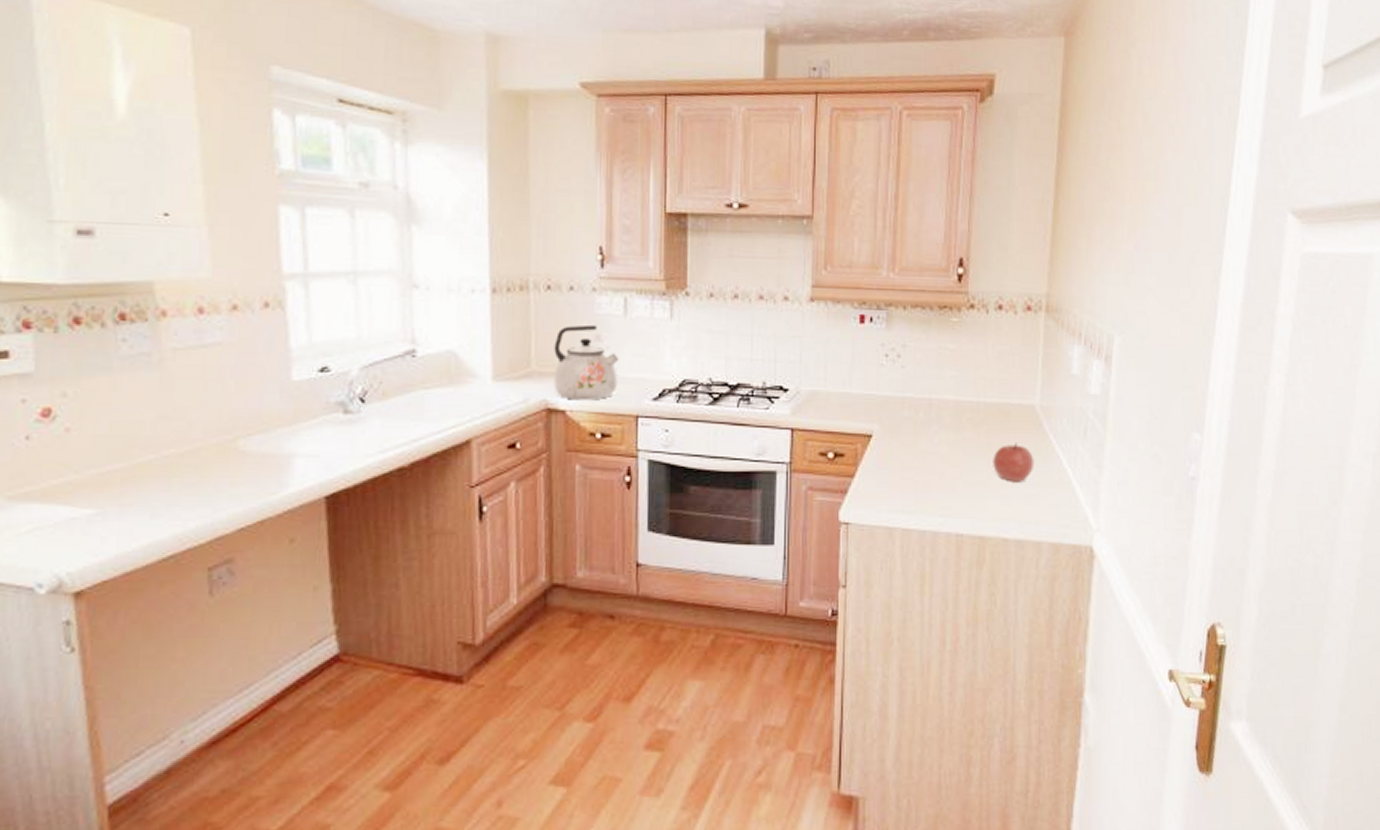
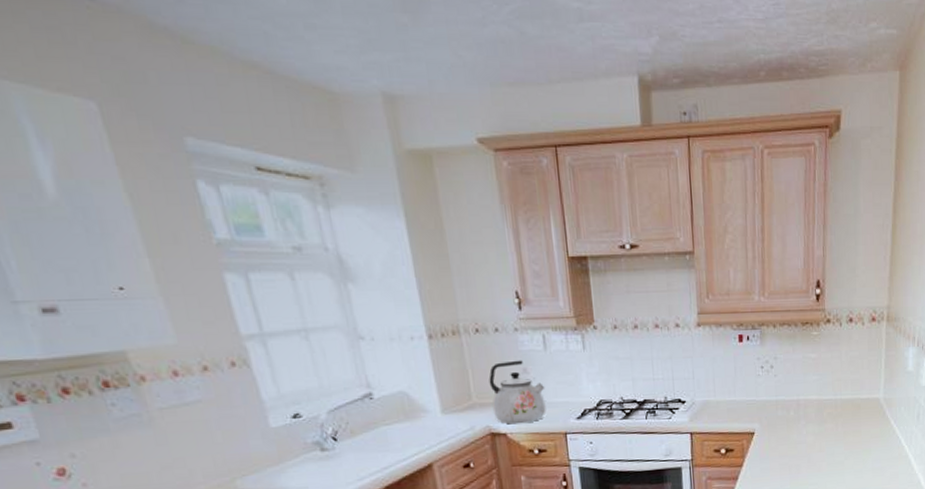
fruit: present [993,443,1035,482] -> none [848,429,880,460]

